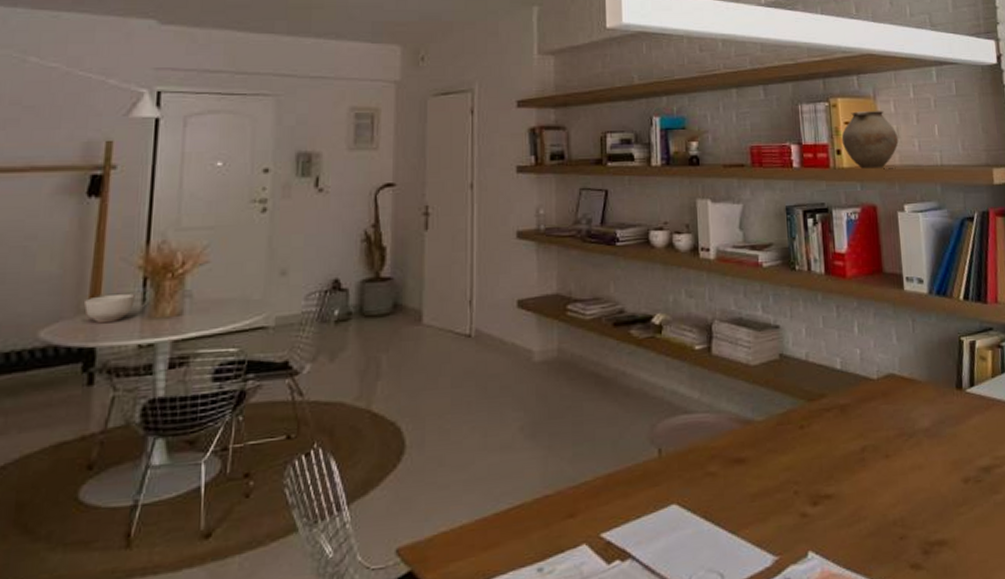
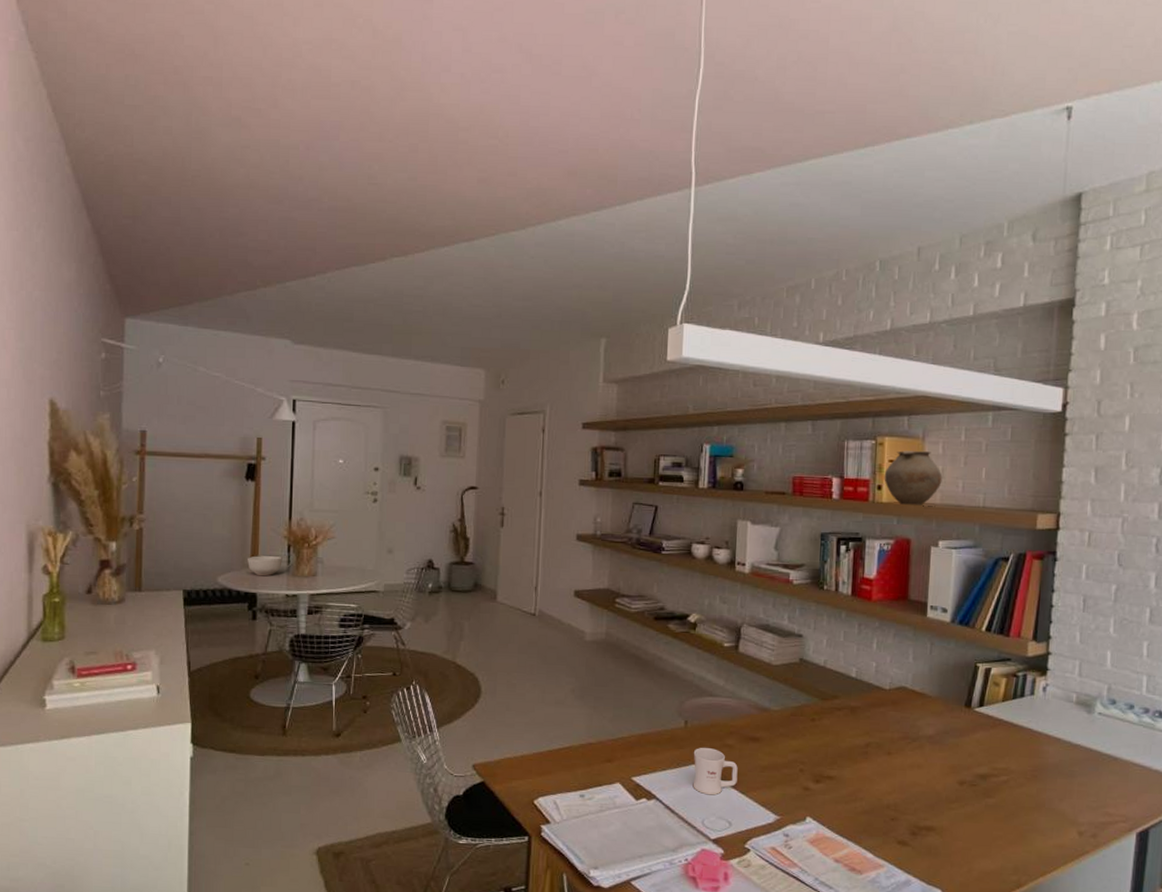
mug: none [671,479,725,543] -> present [693,747,738,796]

